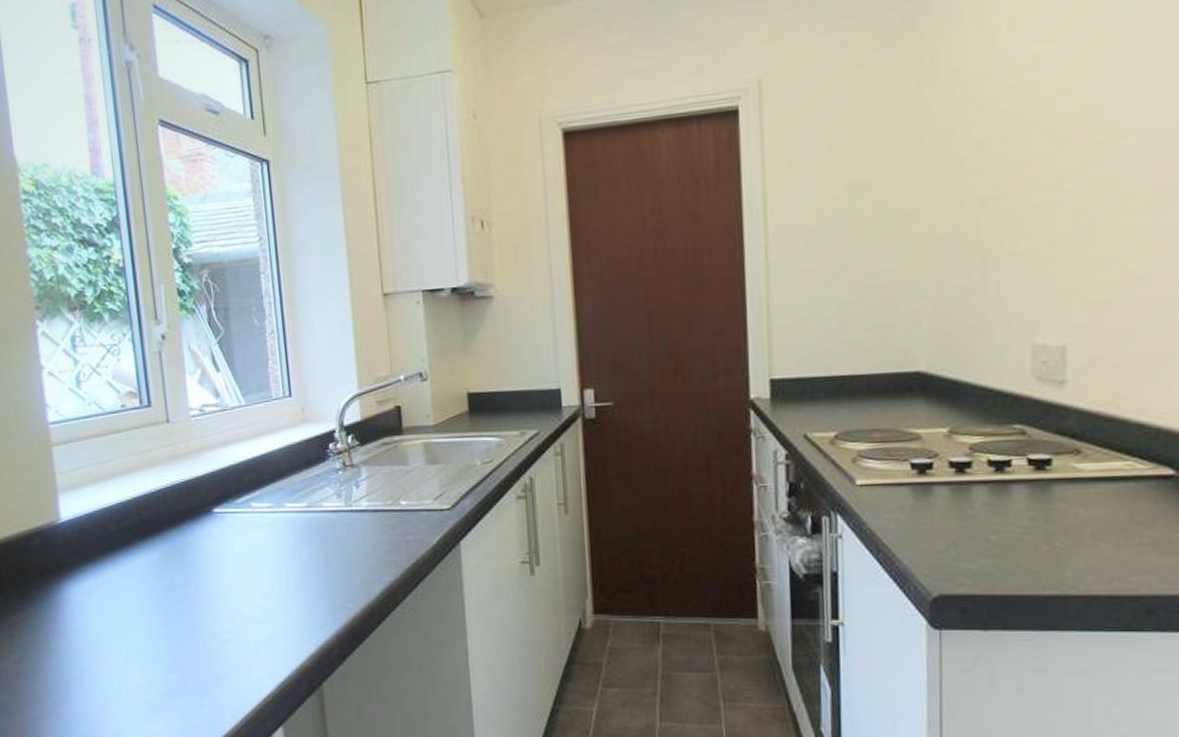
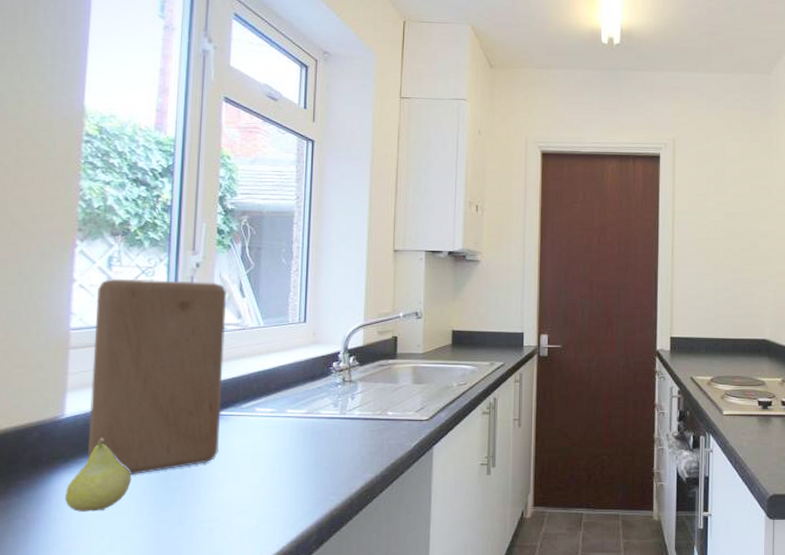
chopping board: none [67,356,220,584] -> present [88,278,226,476]
fruit: none [76,543,137,623] -> present [65,438,132,512]

